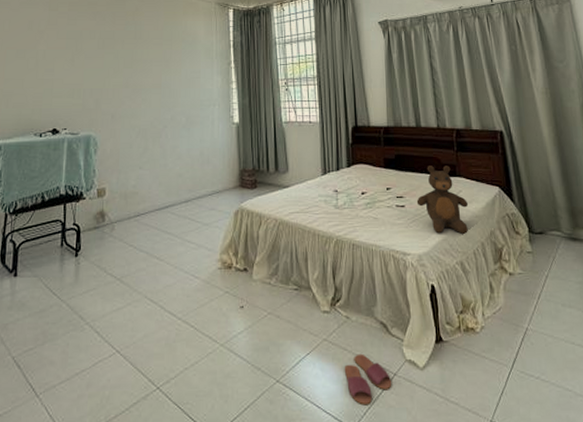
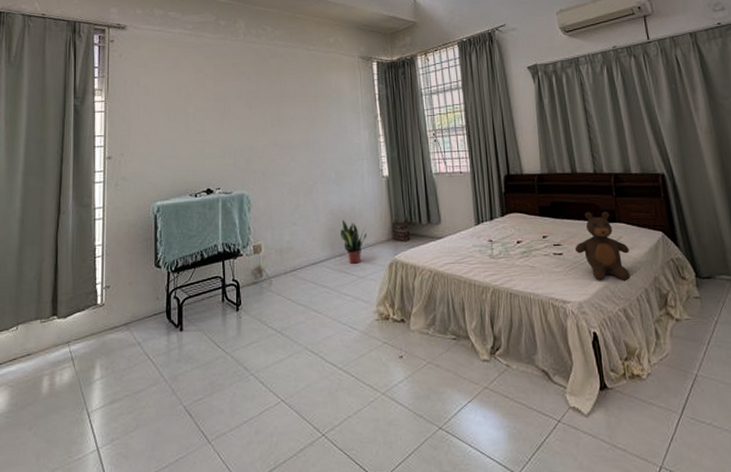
potted plant: none [188,165,214,210] -> present [341,219,367,264]
slippers: present [344,353,392,406] -> none [506,401,556,452]

